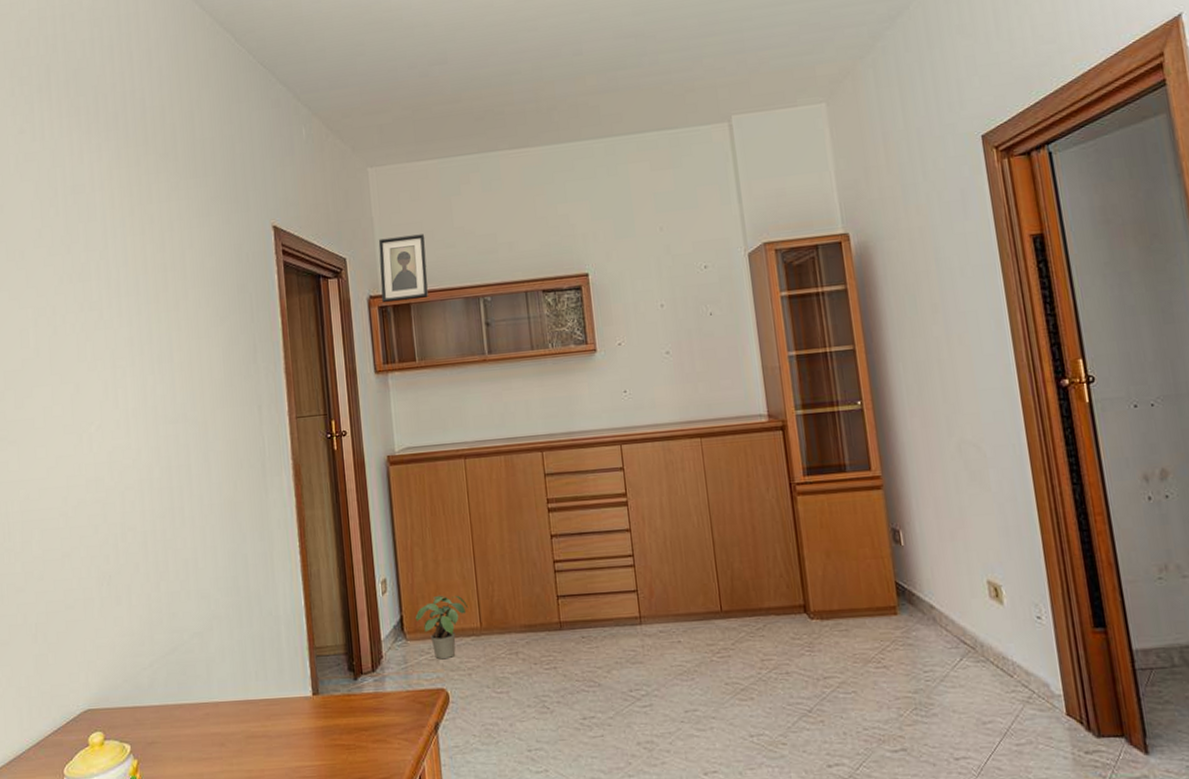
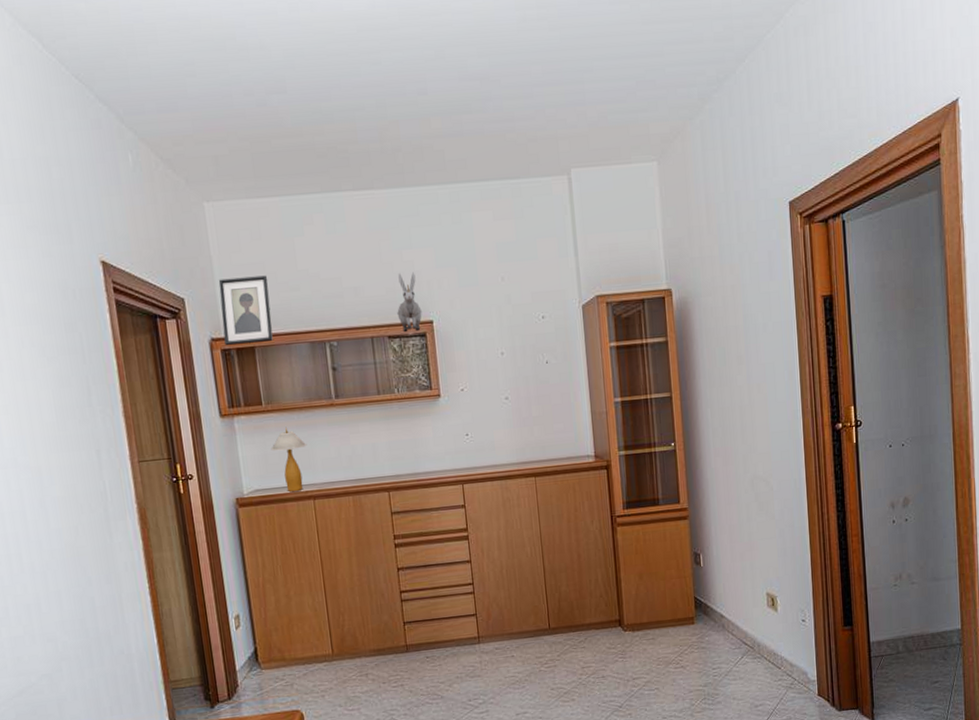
potted plant: present [415,595,469,660] -> none [269,626,321,685]
table lamp: none [423,383,459,451] -> present [271,427,307,492]
decorative figurine: none [551,225,577,286] -> present [397,272,422,333]

